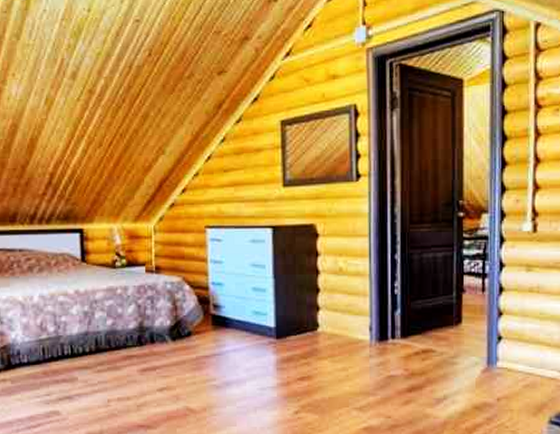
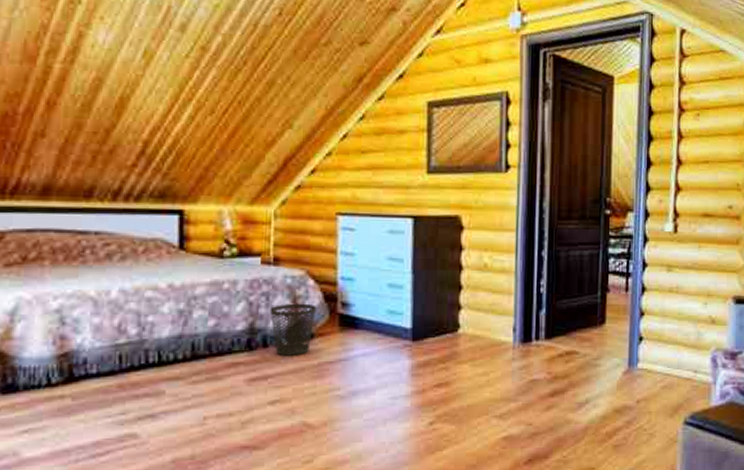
wastebasket: none [154,305,193,351] -> present [269,303,317,356]

